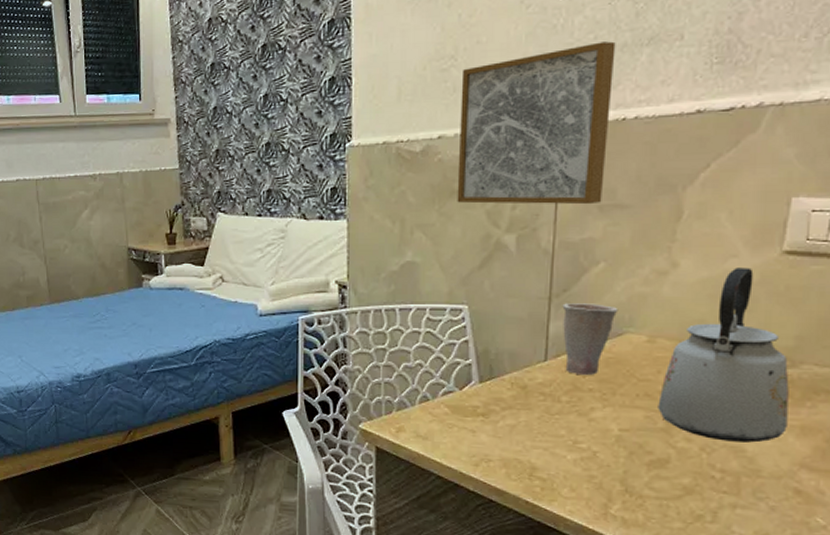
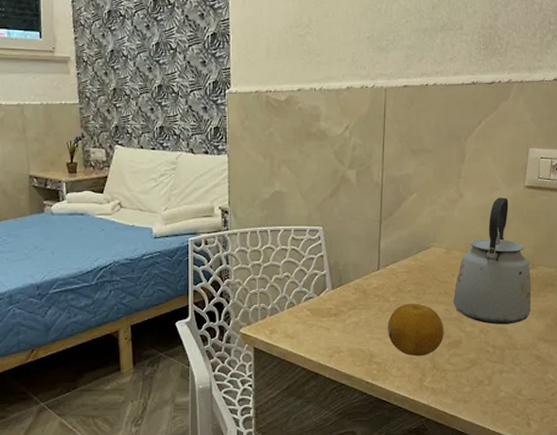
wall art: present [457,41,616,205] -> none [313,25,420,149]
fruit: none [556,405,643,476] -> present [387,303,444,357]
cup: present [562,303,619,375] -> none [389,224,426,279]

